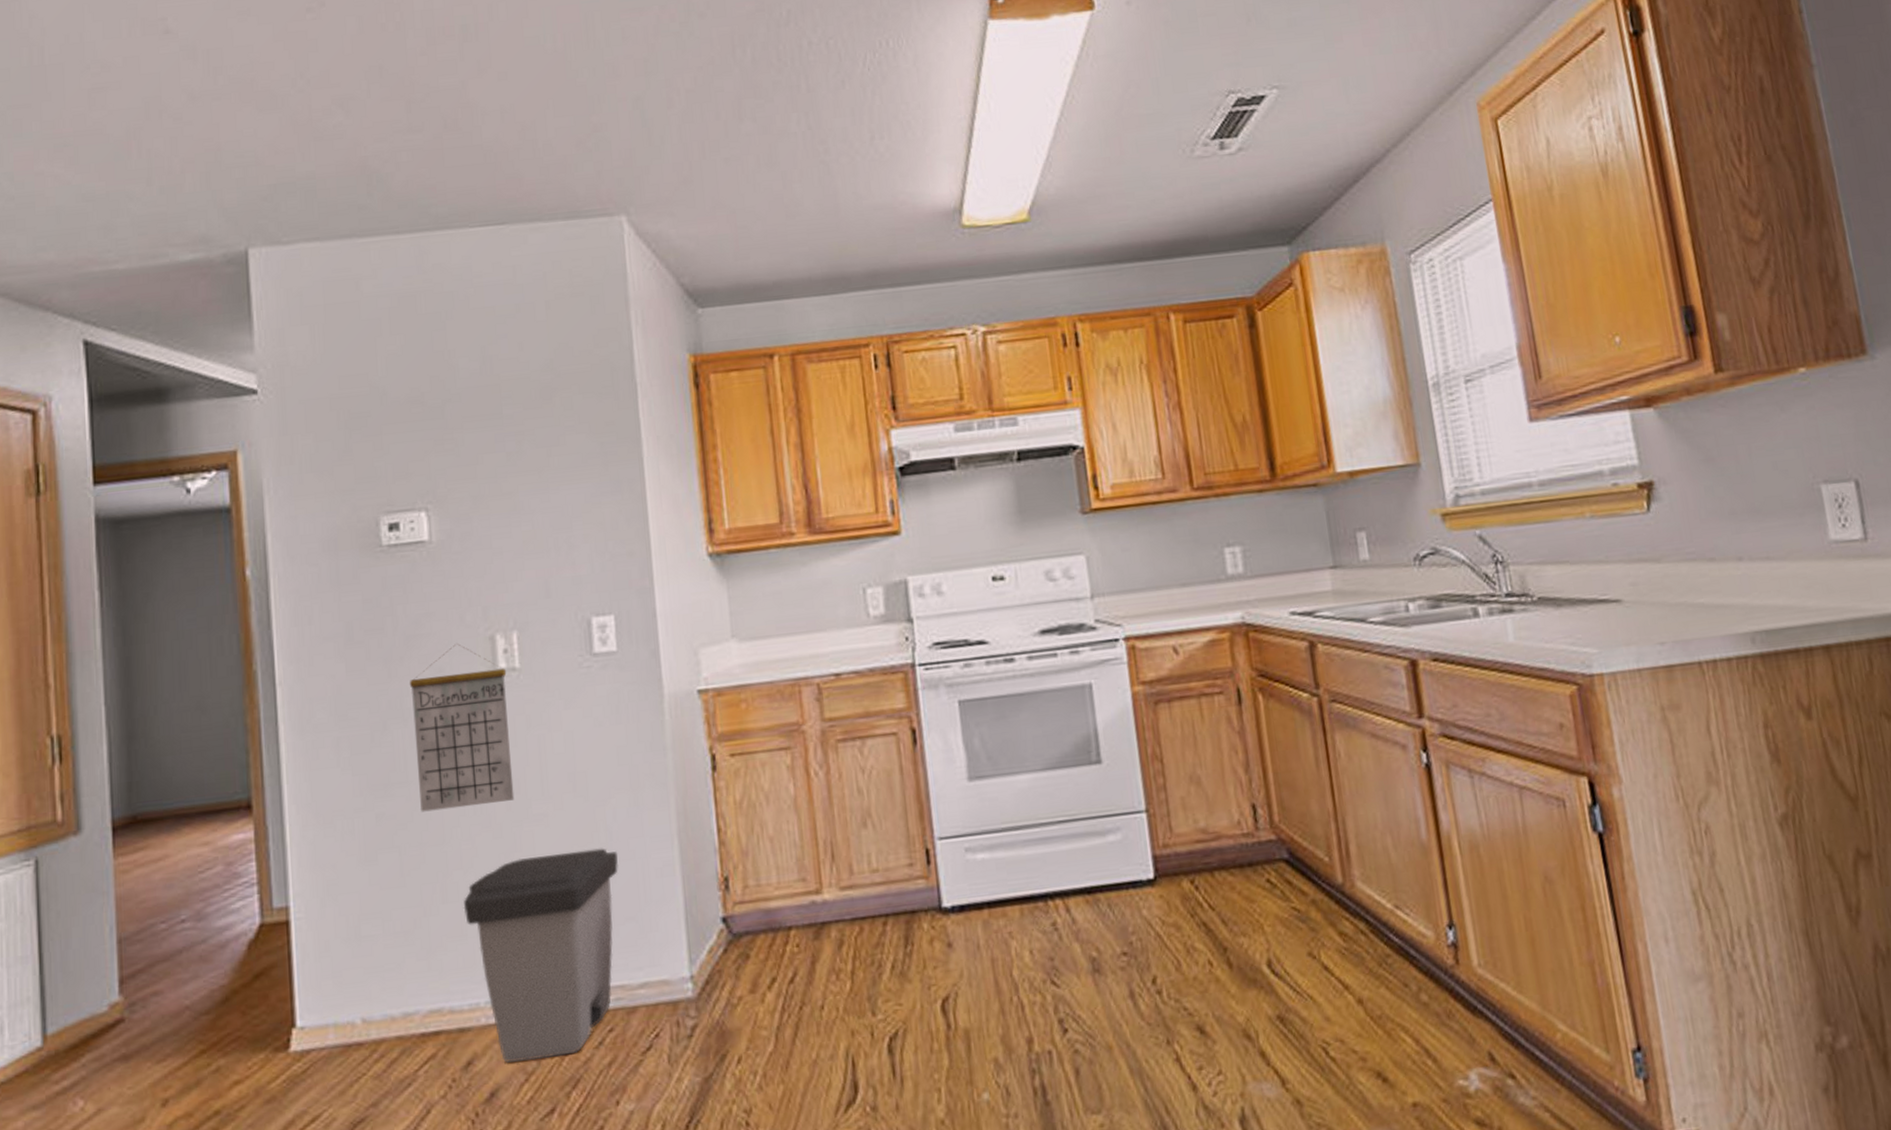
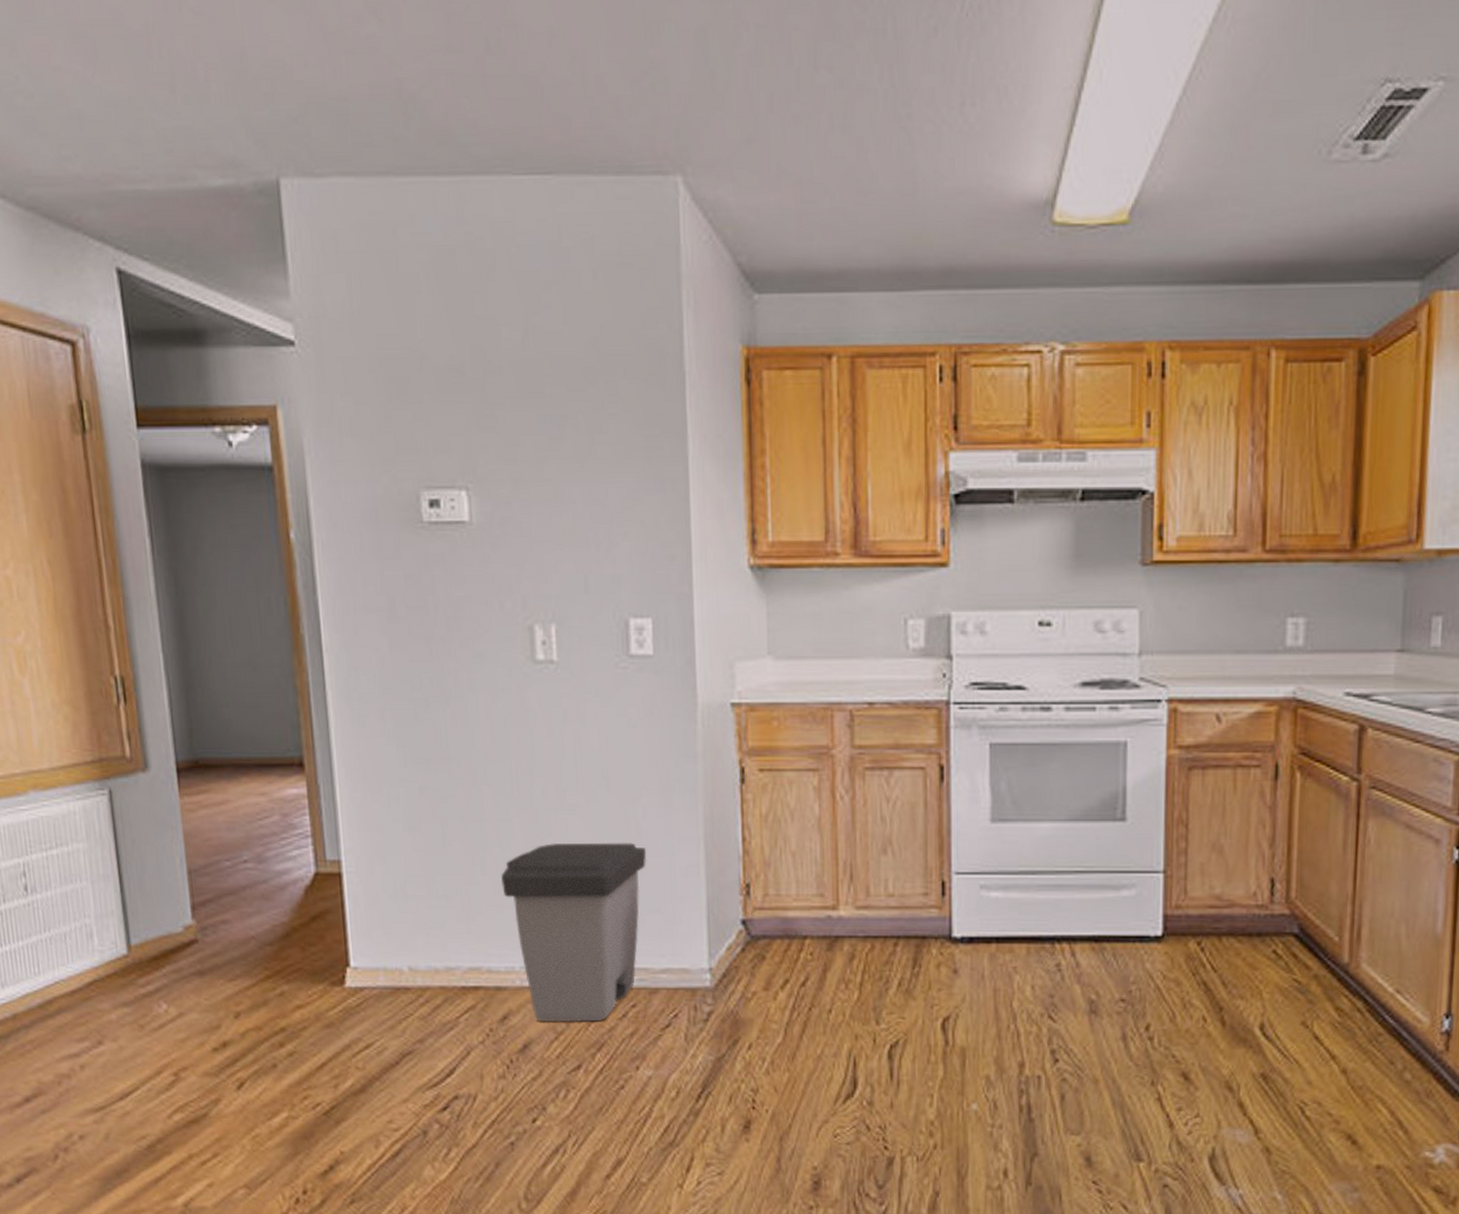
calendar: present [410,643,515,812] -> none [451,630,550,789]

